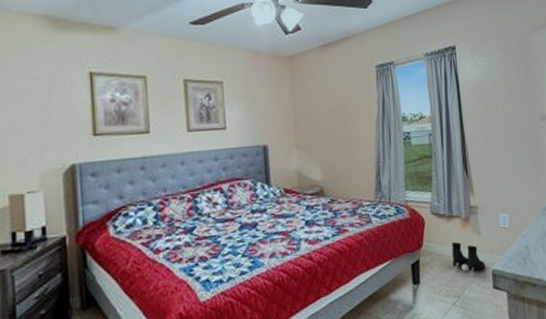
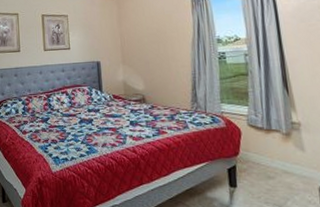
boots: present [451,241,486,272] -> none [270,153,311,185]

